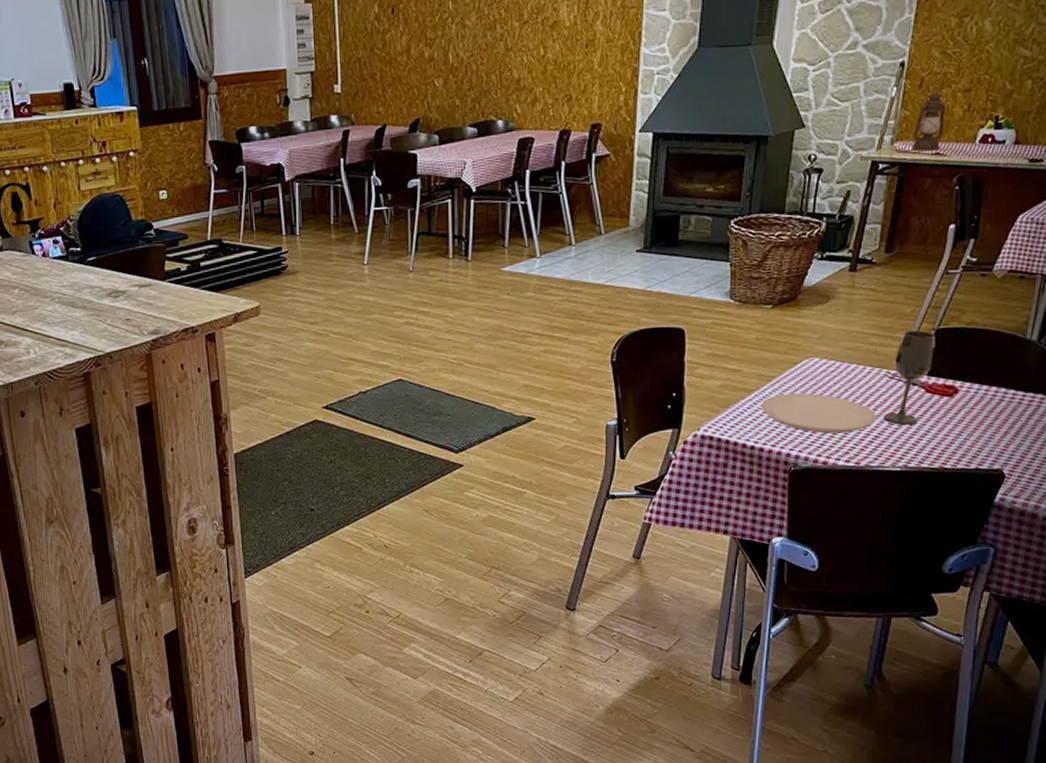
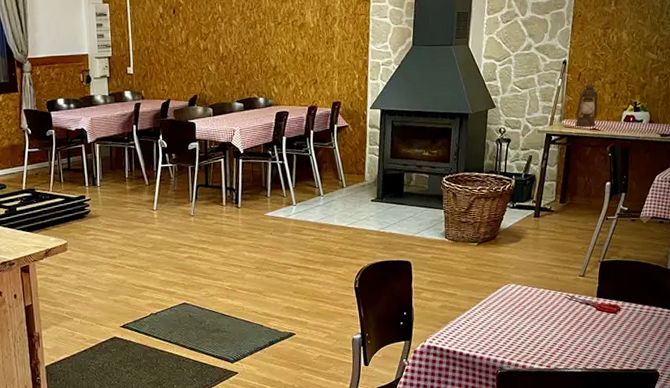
plate: present [761,393,876,434] -> none [473,311,561,344]
wine glass: present [883,330,935,425] -> none [566,262,602,336]

